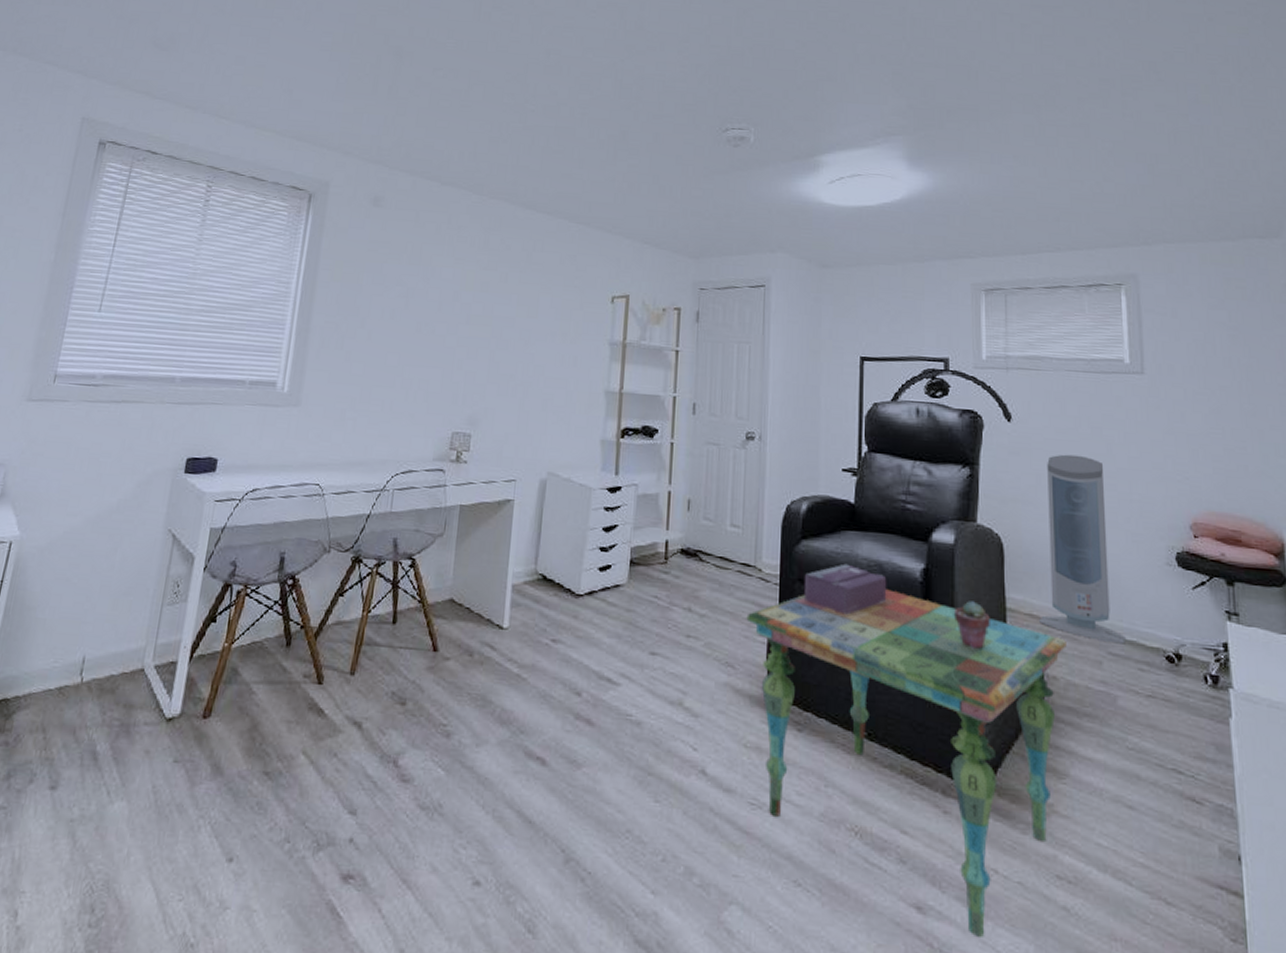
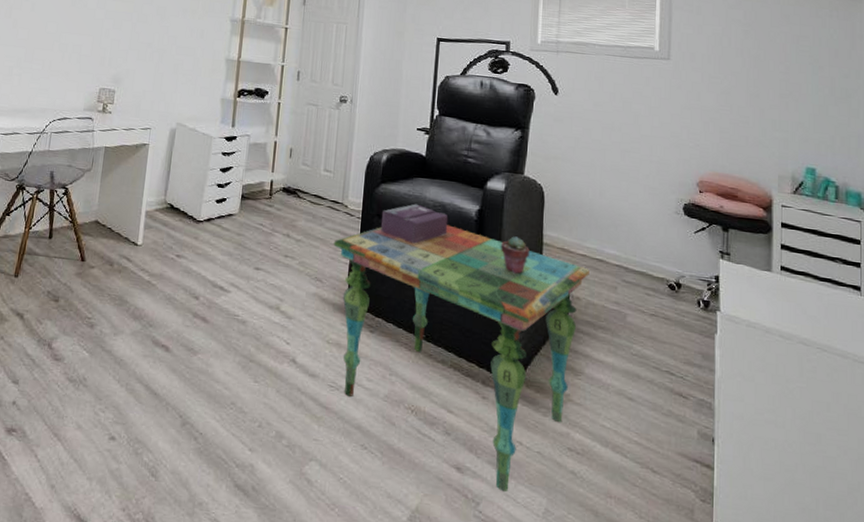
air purifier: present [1039,454,1127,644] -> none [569,122,638,274]

